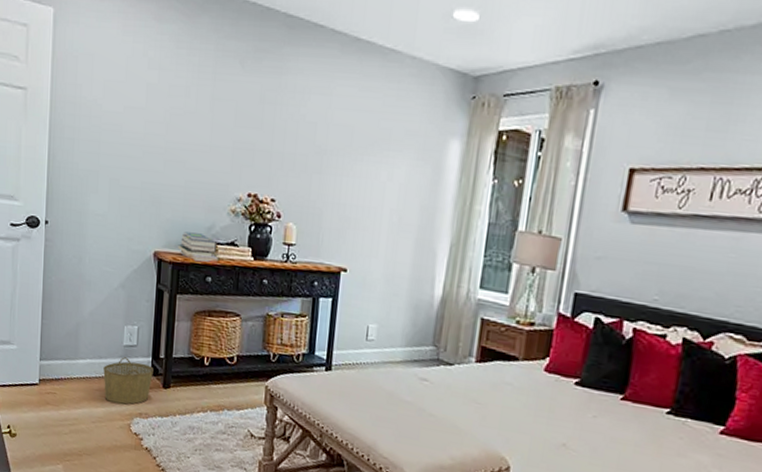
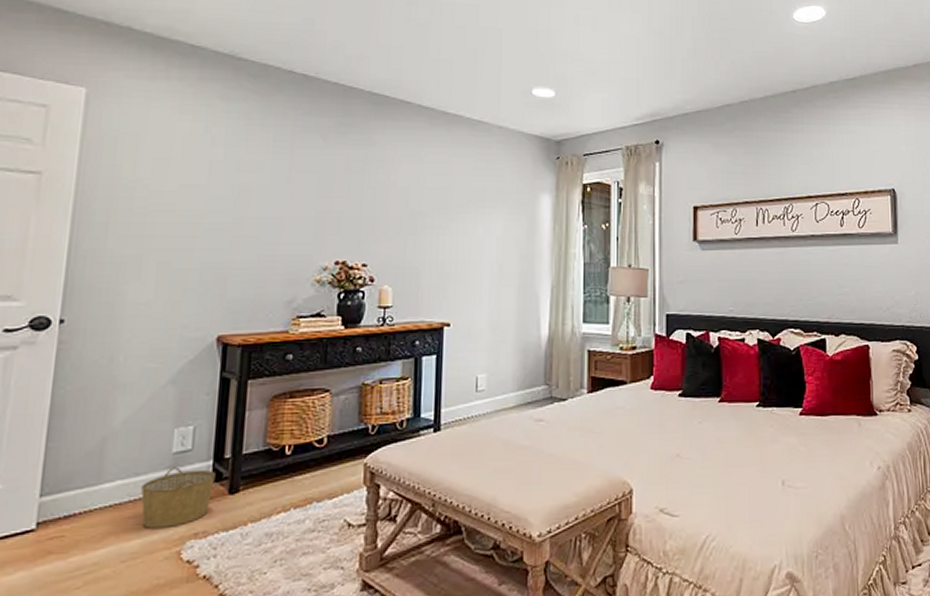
books: present [177,232,220,263] -> none [248,309,303,340]

